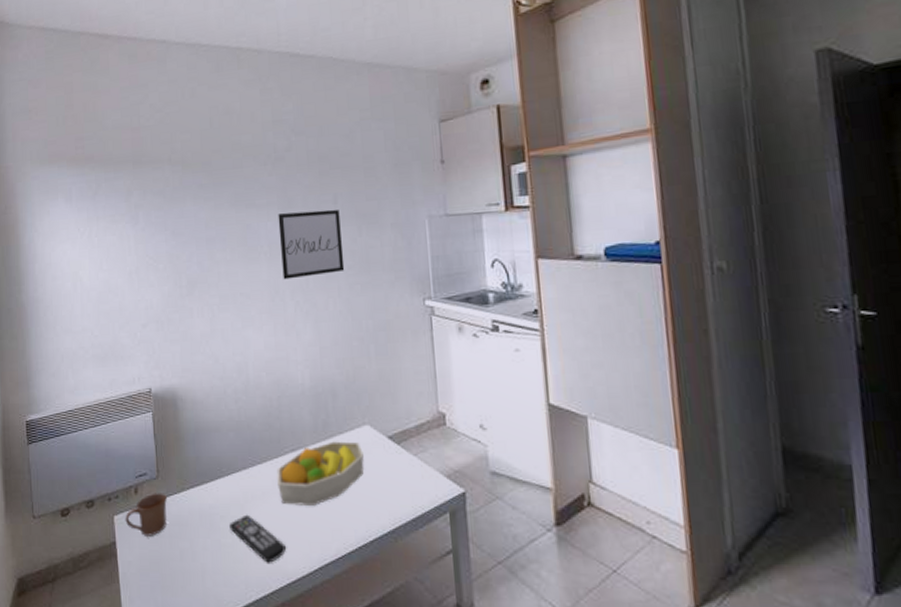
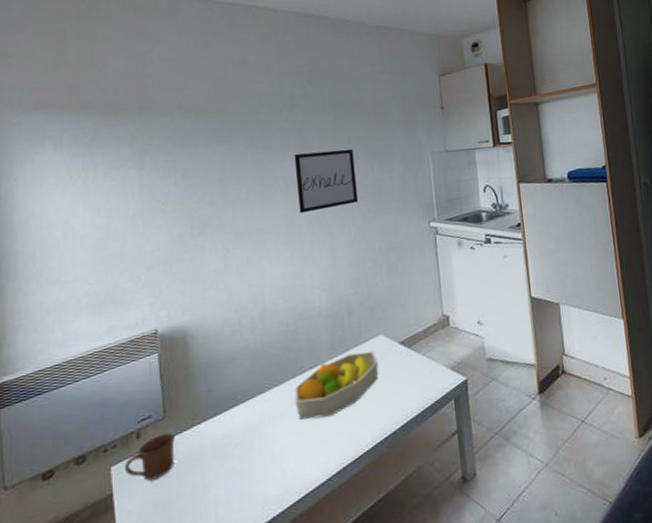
remote control: present [228,514,286,563] -> none [243,436,304,479]

